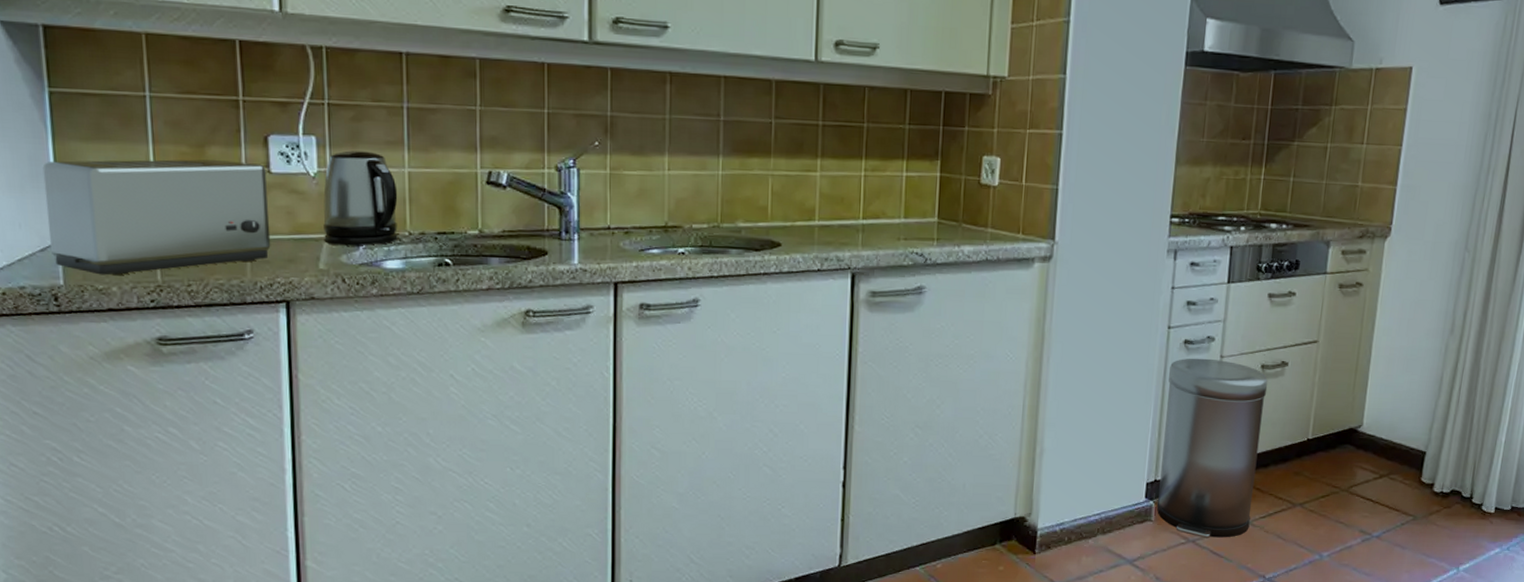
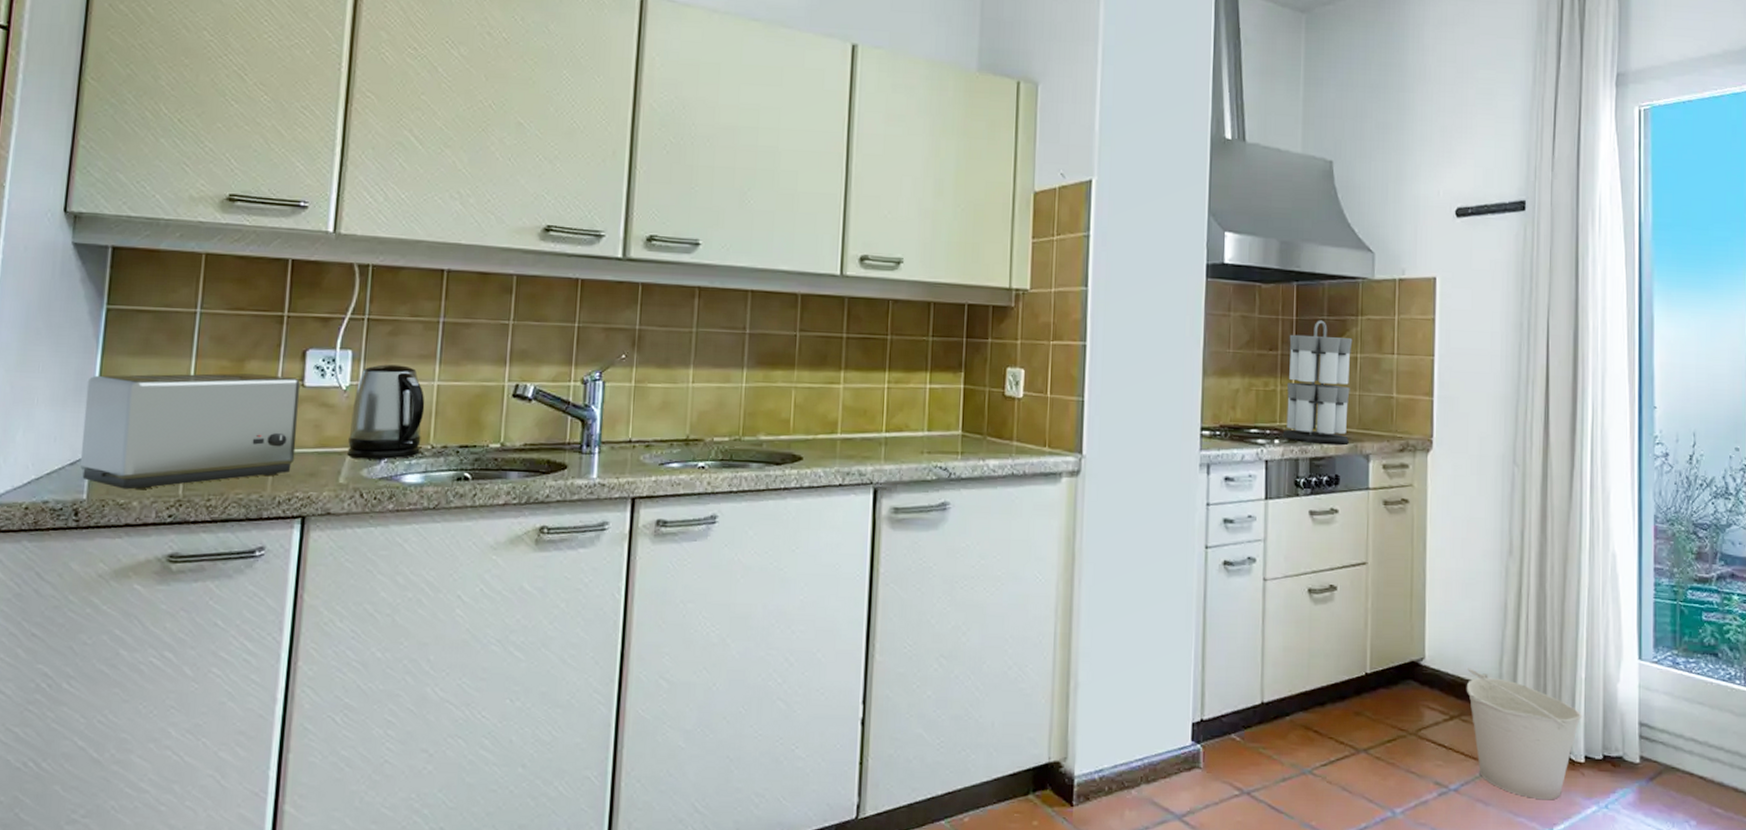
pedal bin: present [1156,358,1268,539] -> none [1204,581,1317,790]
spice rack: none [1248,109,1325,231] -> present [1282,320,1353,445]
bucket: none [1396,433,1497,544] -> present [1466,667,1582,800]

